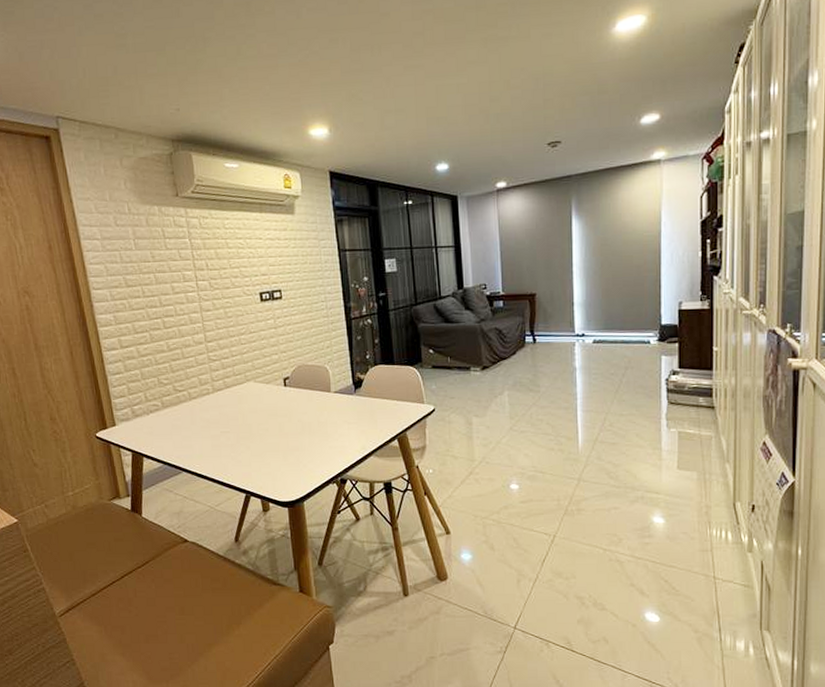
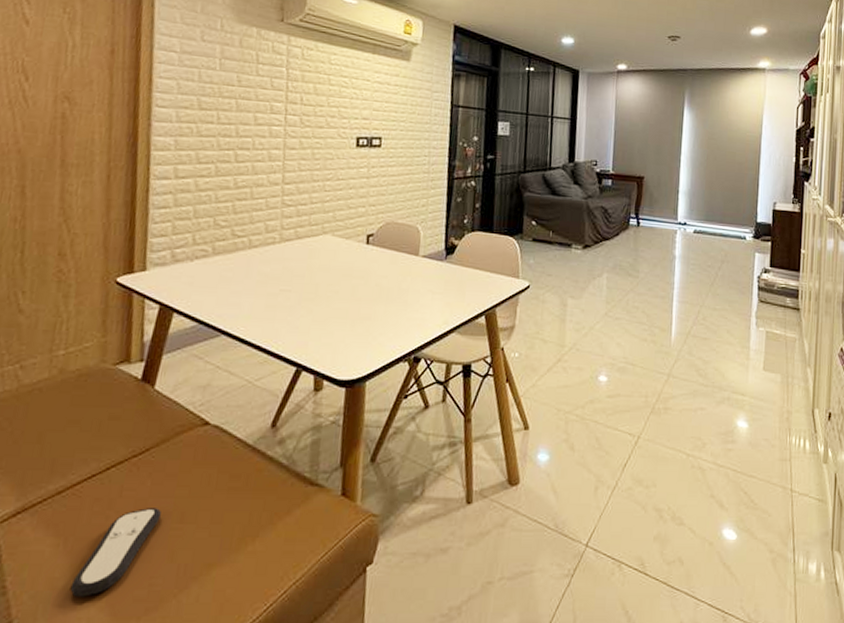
remote control: none [116,604,167,667] -> present [70,508,161,597]

